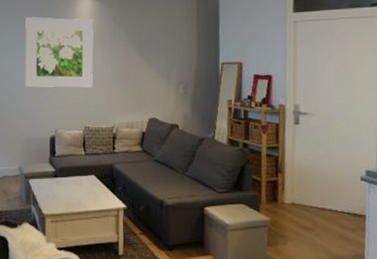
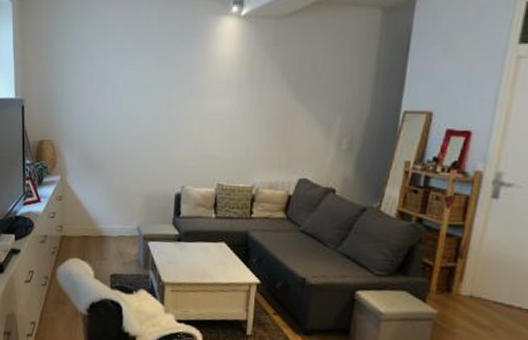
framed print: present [25,17,93,88] -> none [148,41,238,136]

